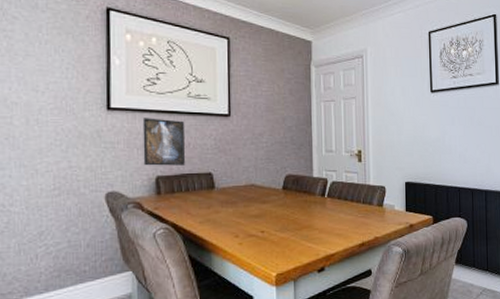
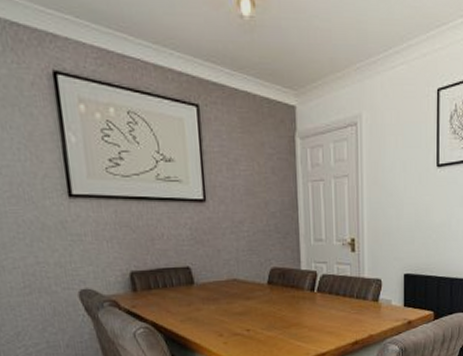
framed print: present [142,118,185,166] -> none [108,205,160,261]

